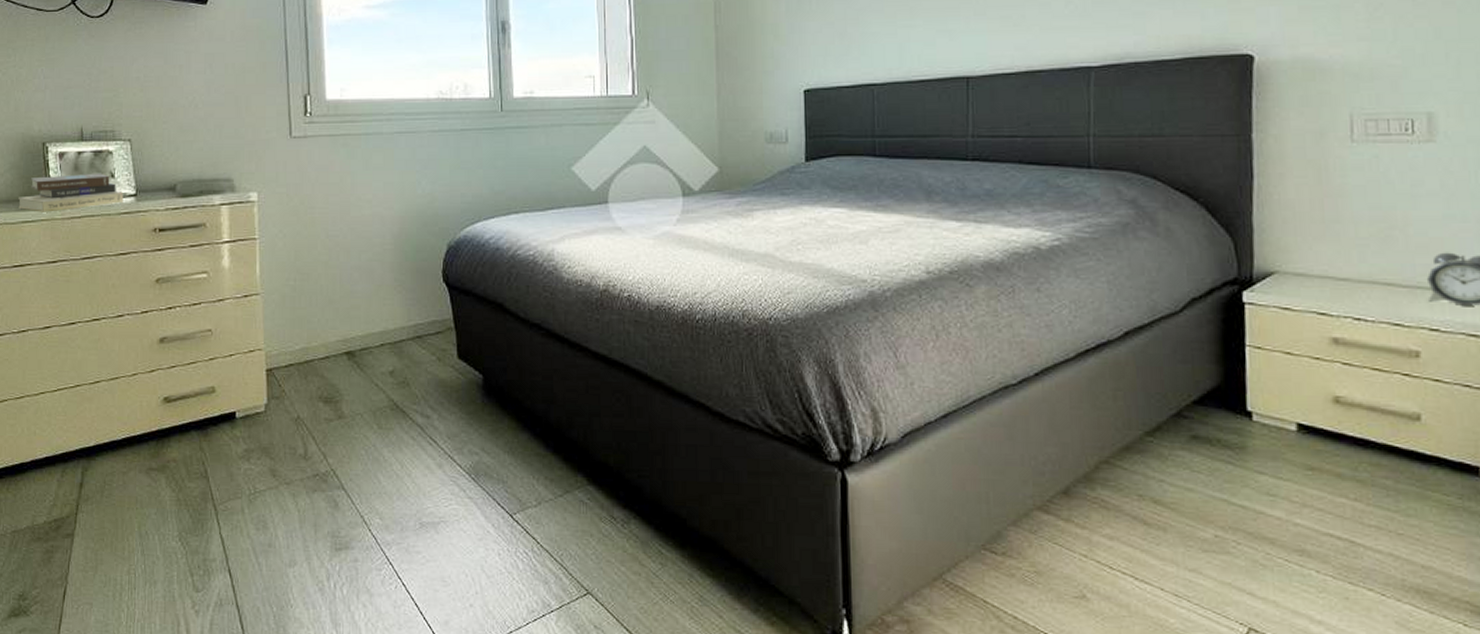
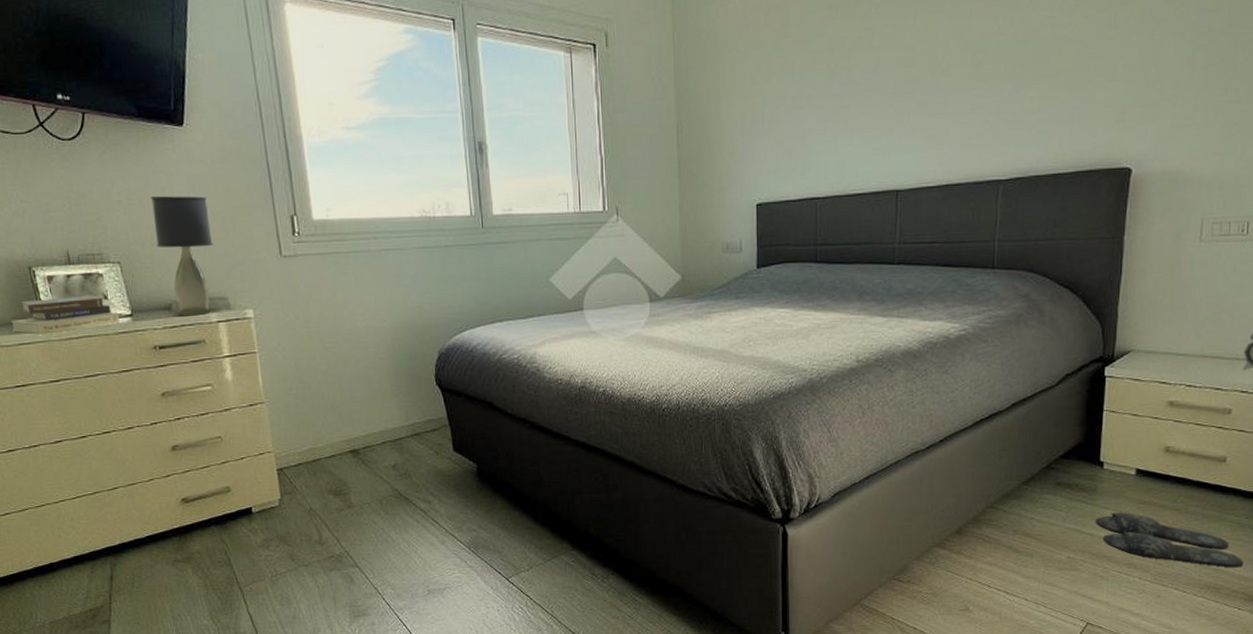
table lamp: none [167,73,224,198] -> present [150,195,213,316]
slippers: none [1248,479,1464,566] -> present [1095,512,1244,568]

